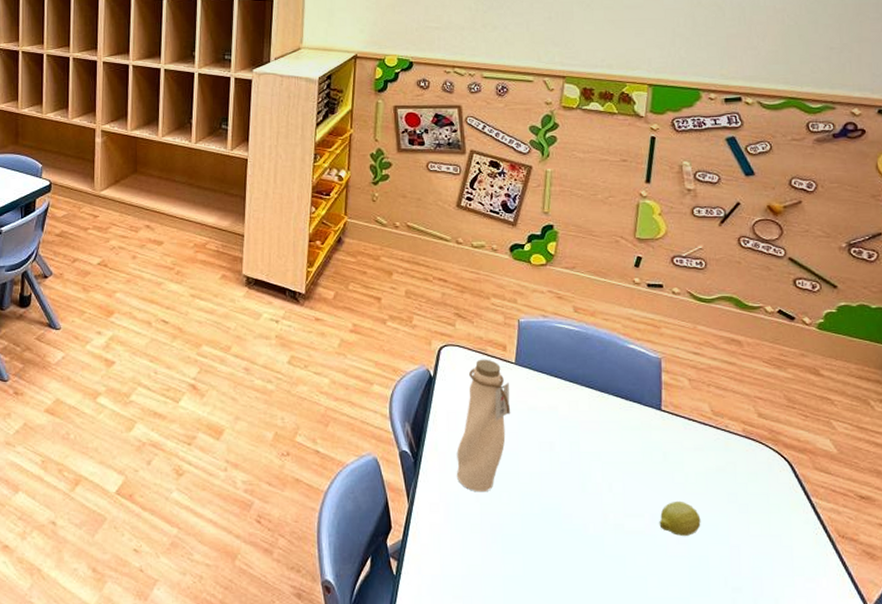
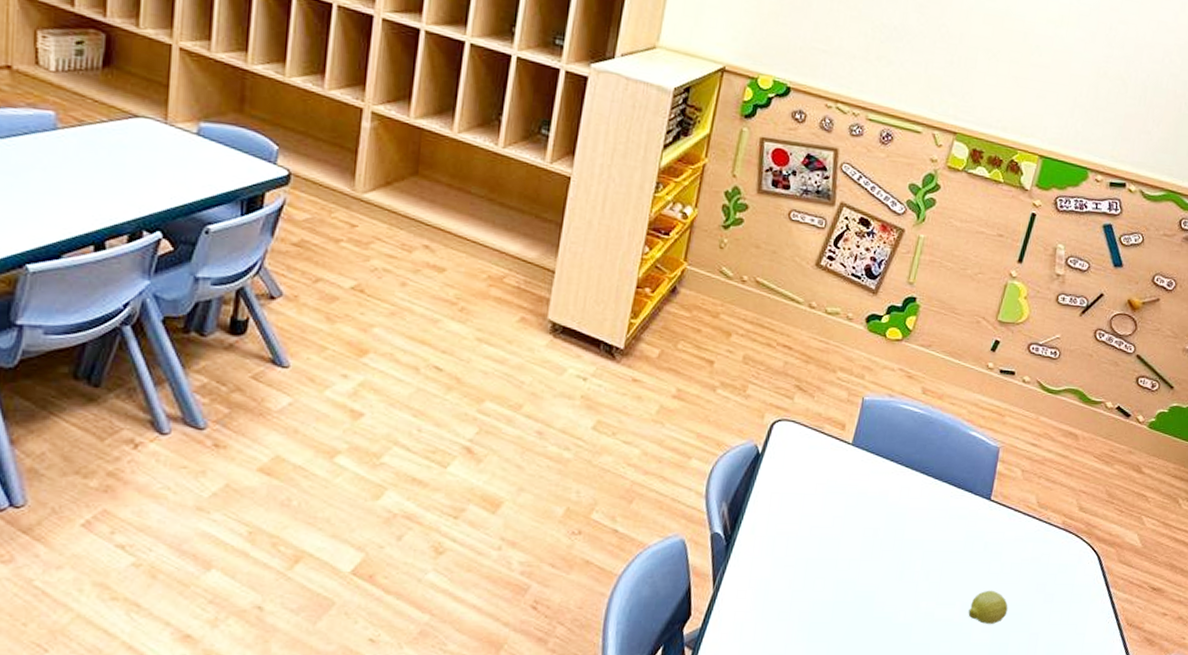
water bottle: present [457,359,511,492] -> none [771,437,842,579]

